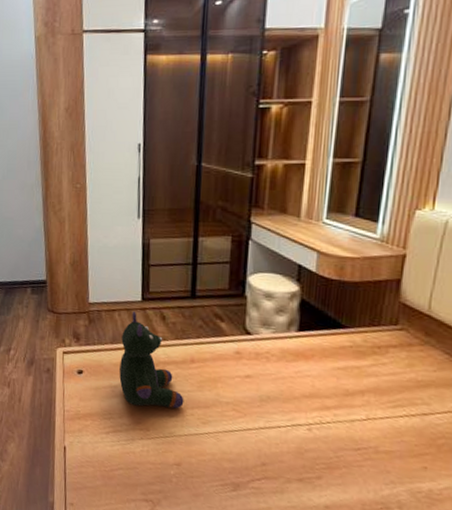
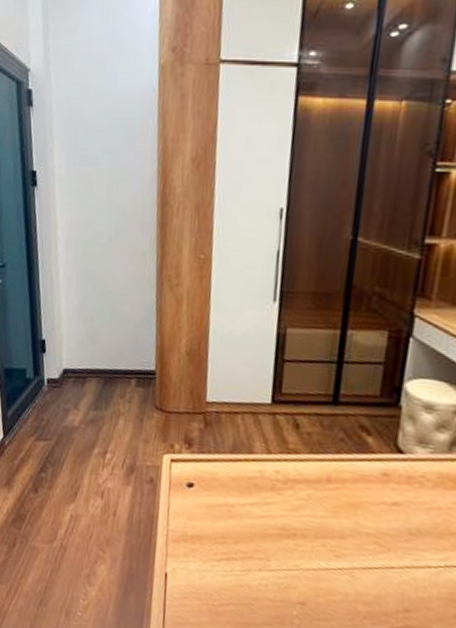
stuffed bear: present [119,310,184,409] -> none [237,415,316,537]

